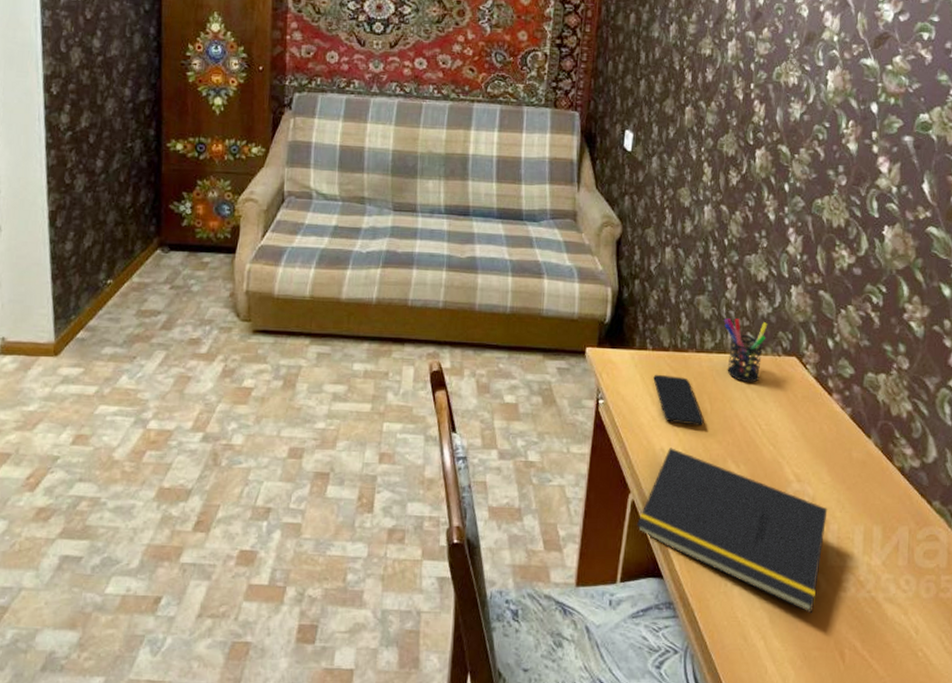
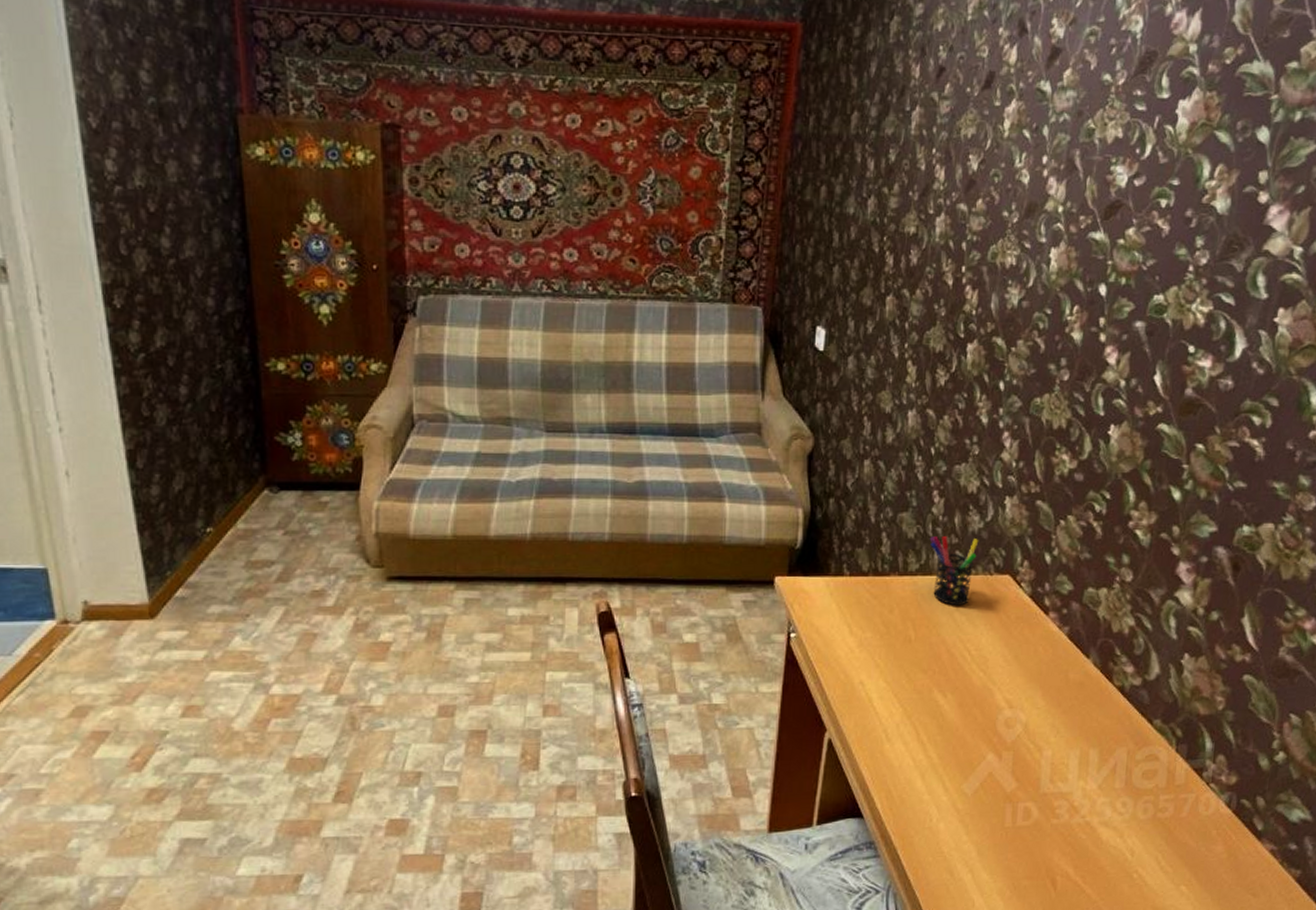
notepad: present [637,448,828,614] -> none [834,680,1041,843]
smartphone: present [653,374,704,426] -> none [851,602,908,655]

